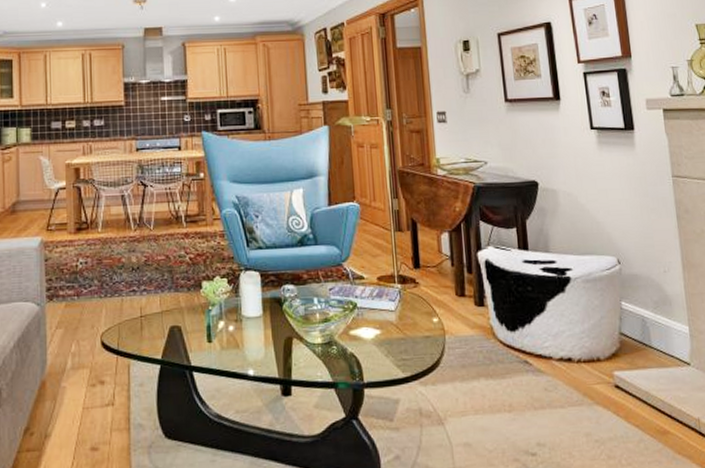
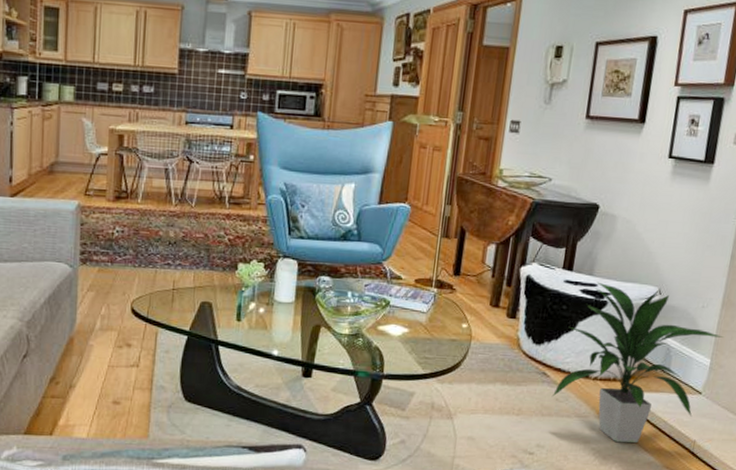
indoor plant: none [539,257,694,431] -> present [551,281,724,443]

